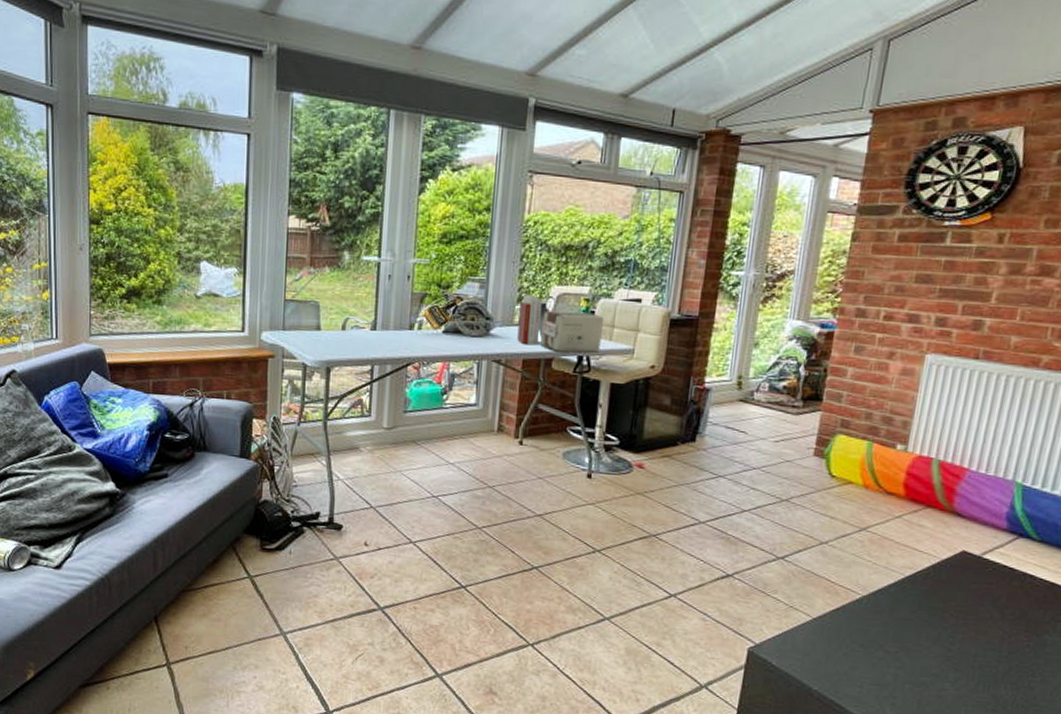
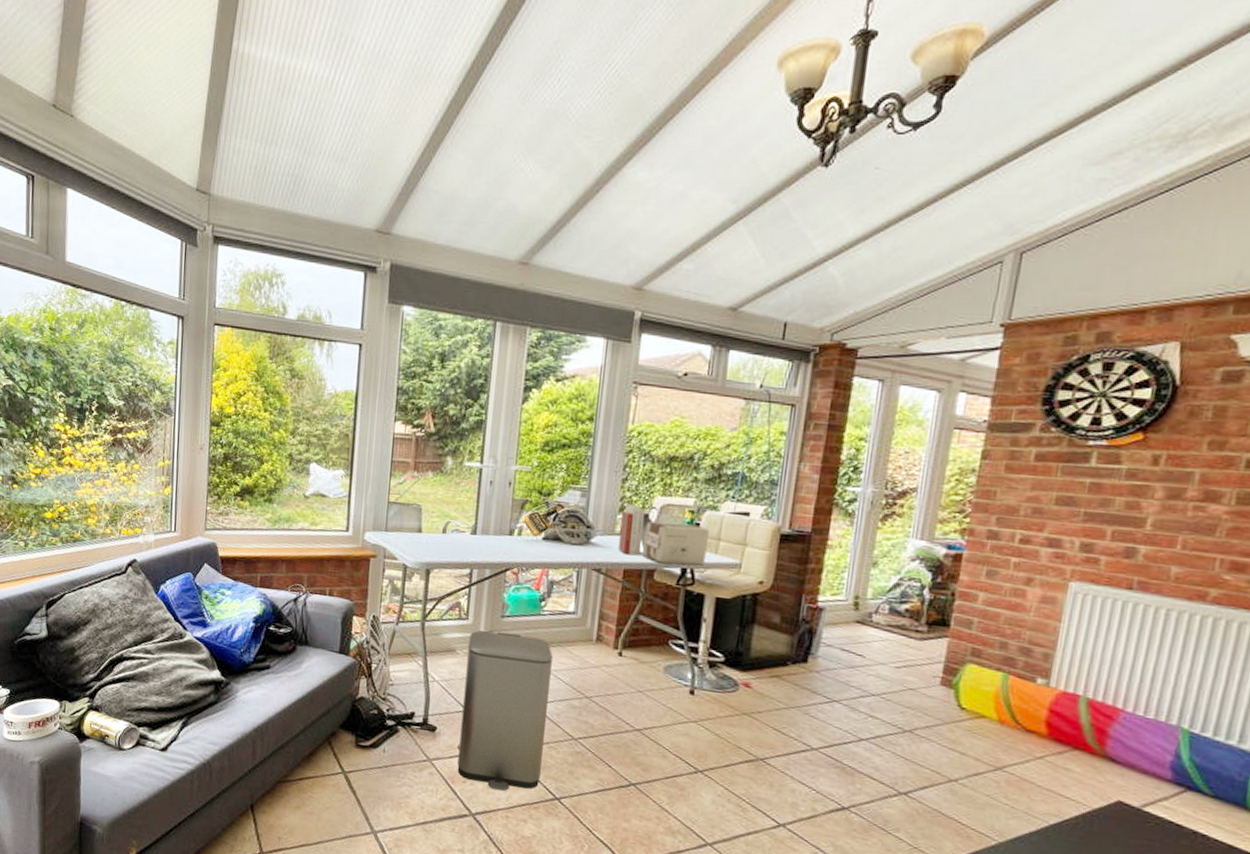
pedal bin: none [364,427,457,584] -> present [457,630,554,792]

